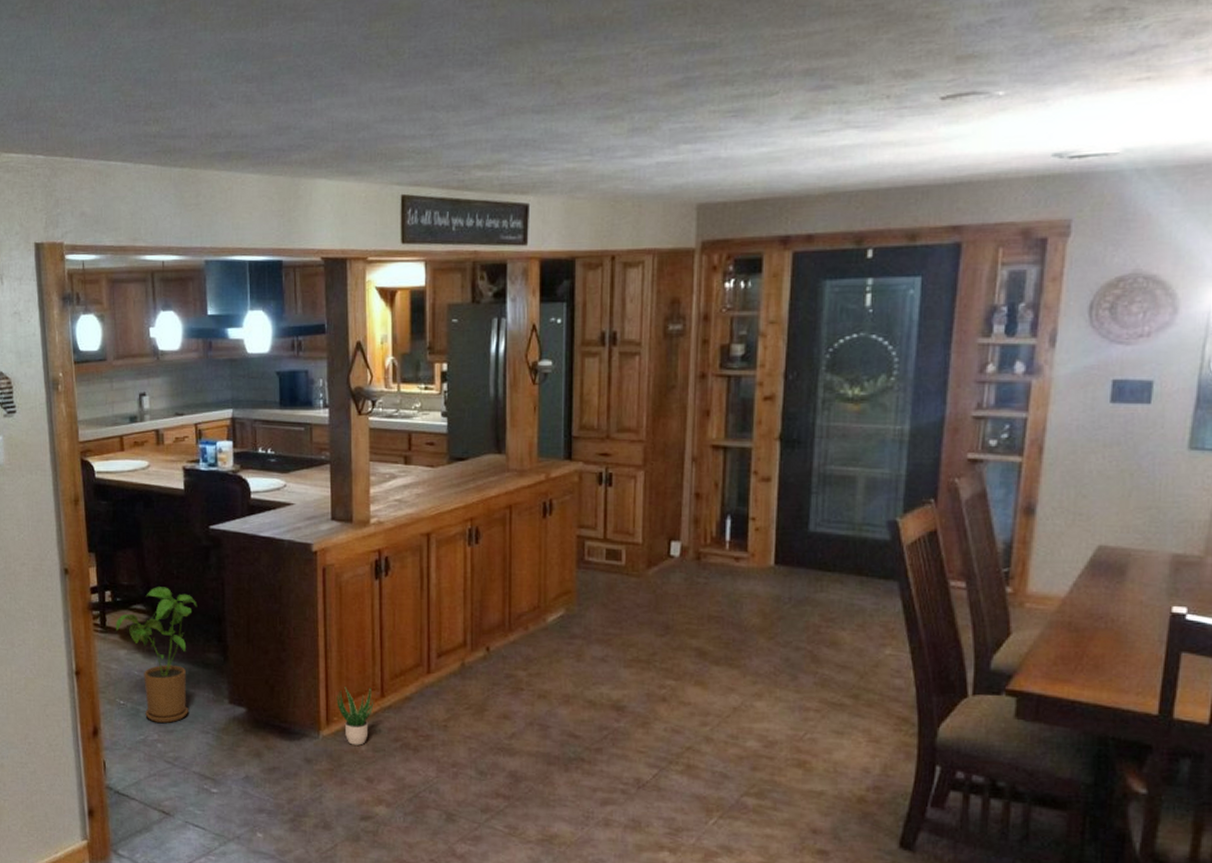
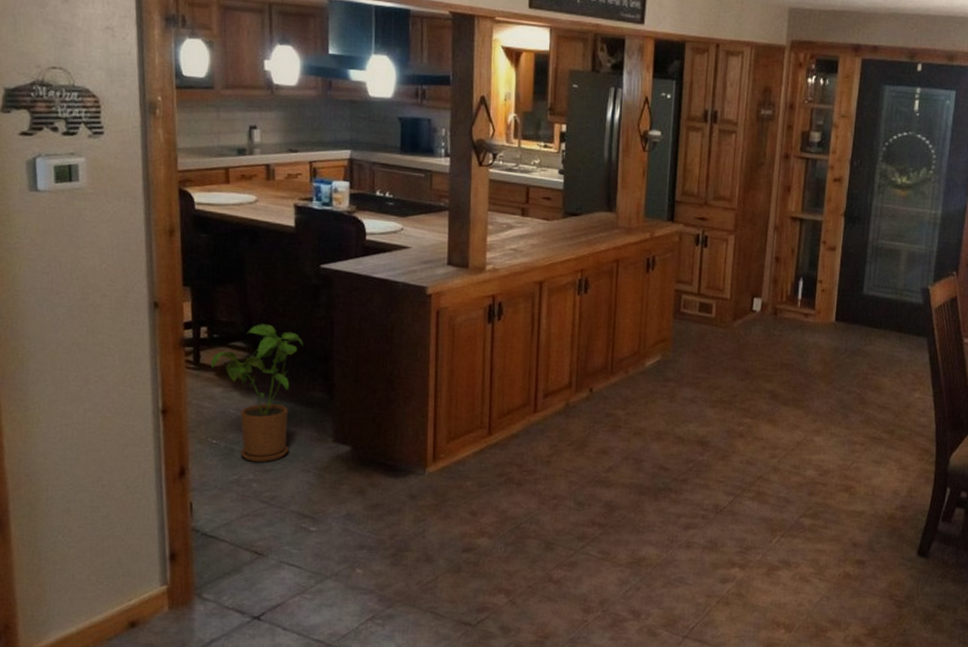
potted plant: present [337,687,374,745] -> none [444,425,481,481]

